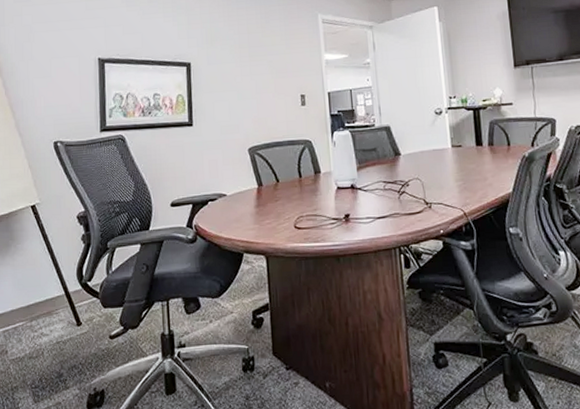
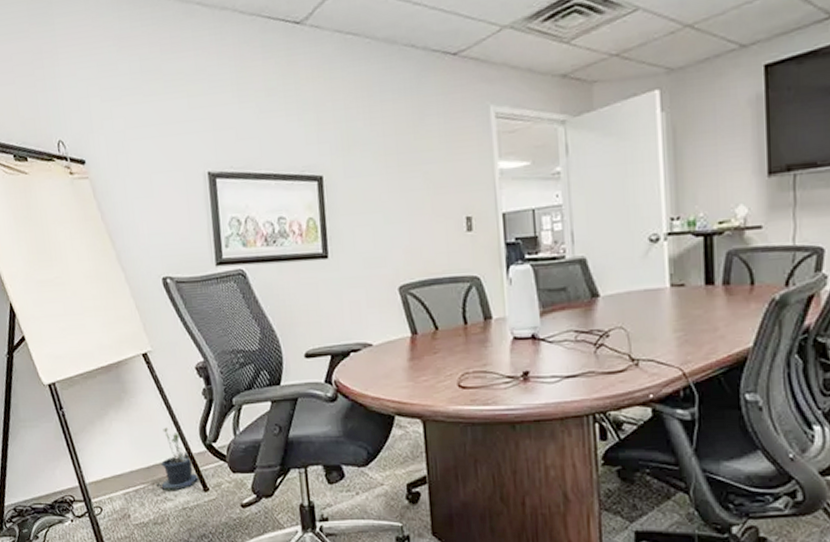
potted plant: none [34,269,73,327] -> present [156,427,199,491]

